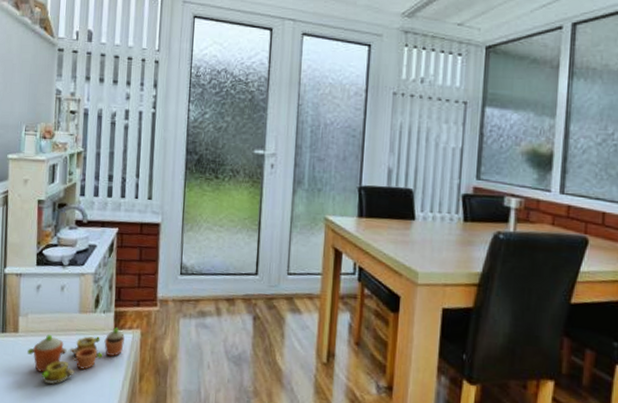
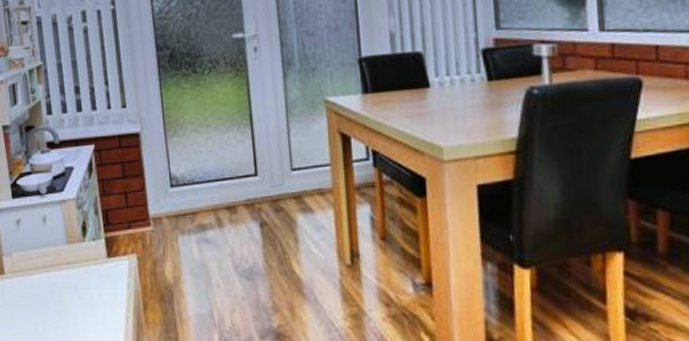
toy tea set: present [27,327,125,385] -> none [18,255,121,327]

